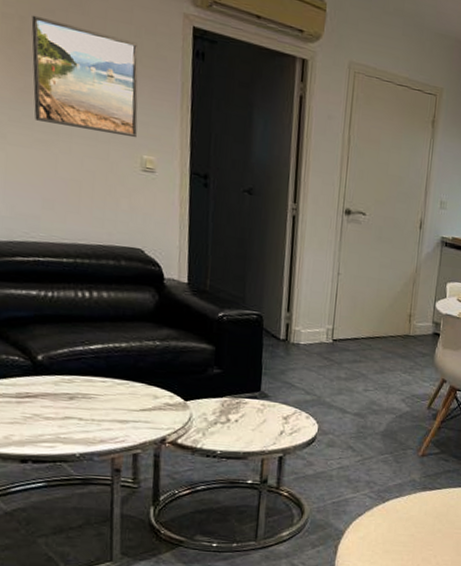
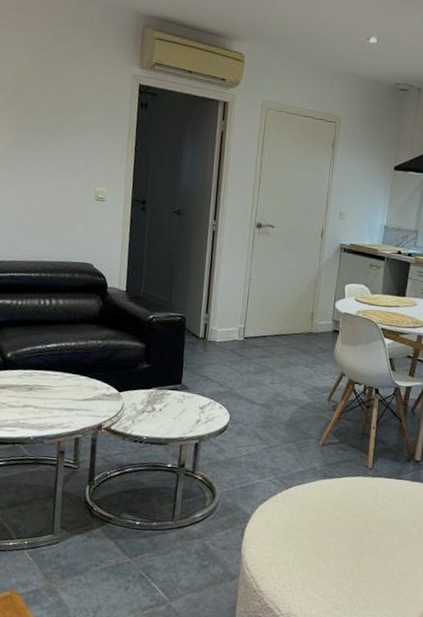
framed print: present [31,15,139,138] -> none [18,86,98,175]

